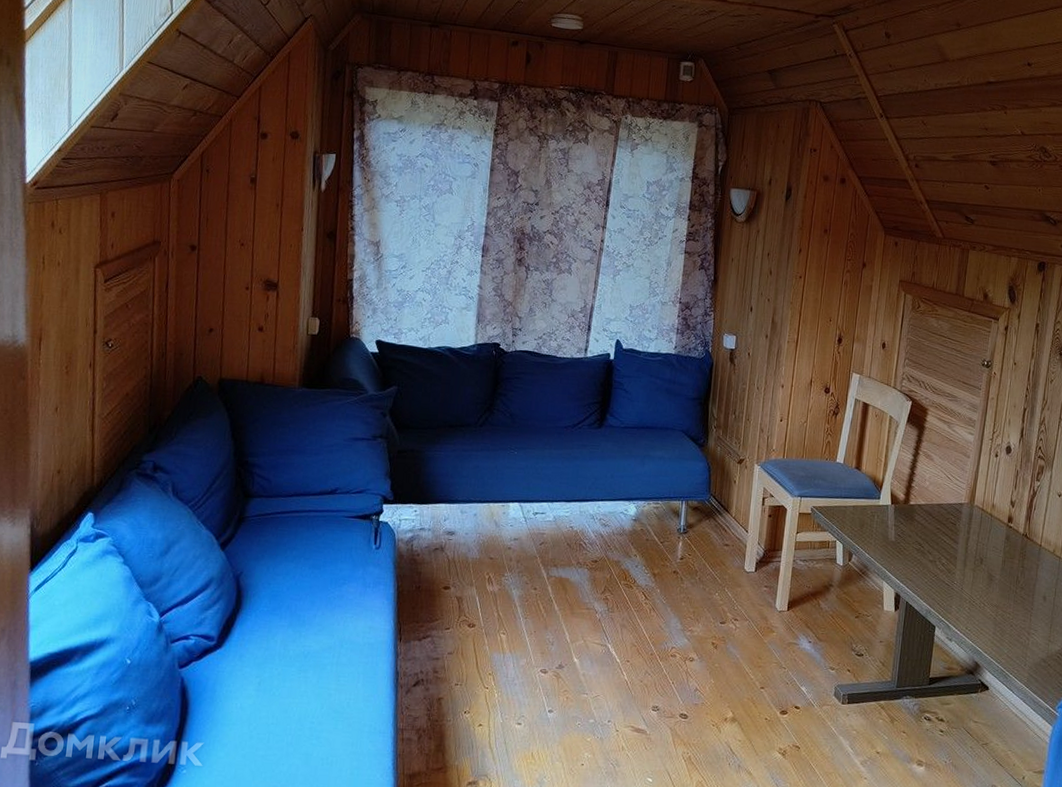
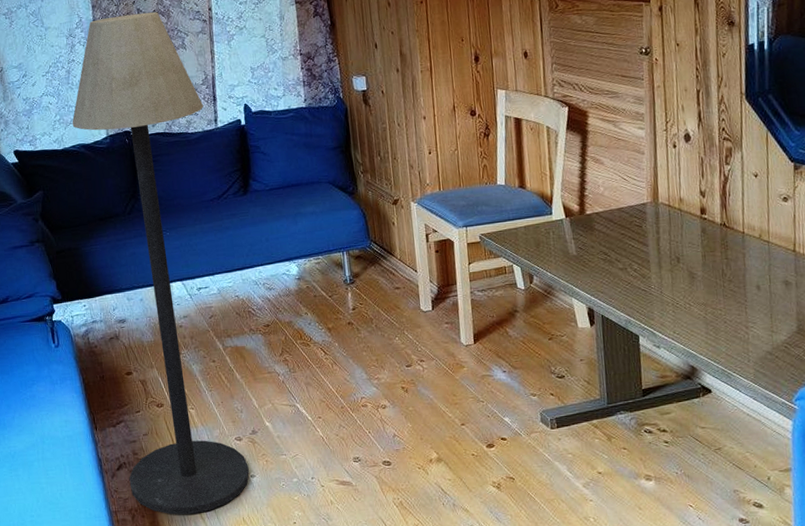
floor lamp: none [423,227,578,743] -> present [72,12,250,515]

